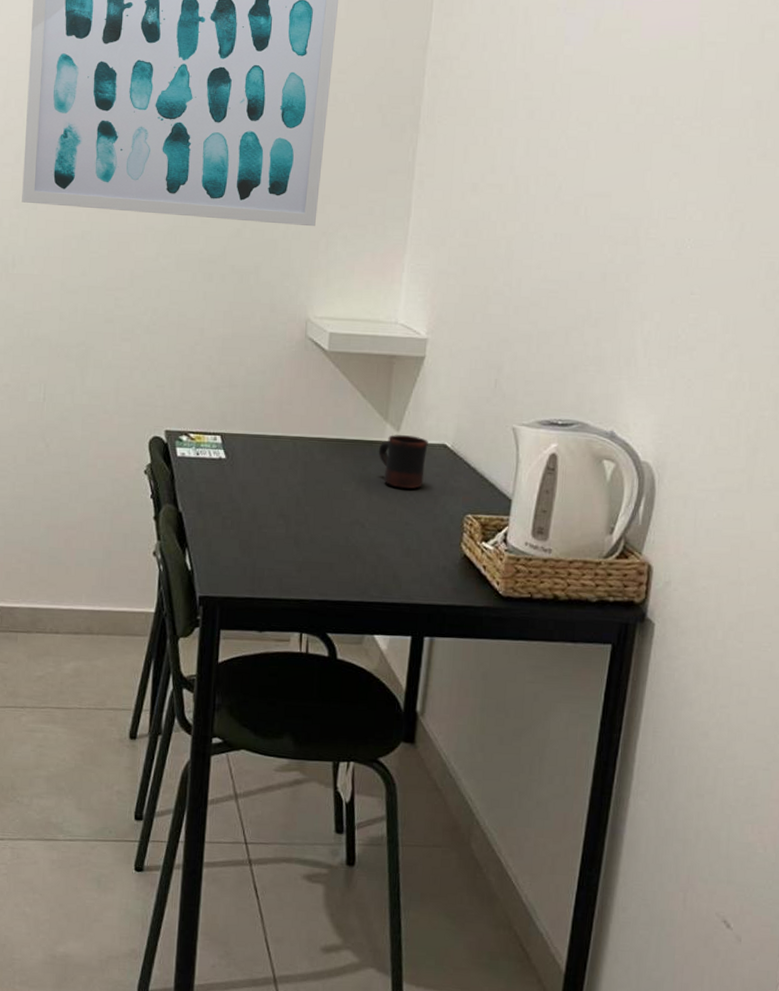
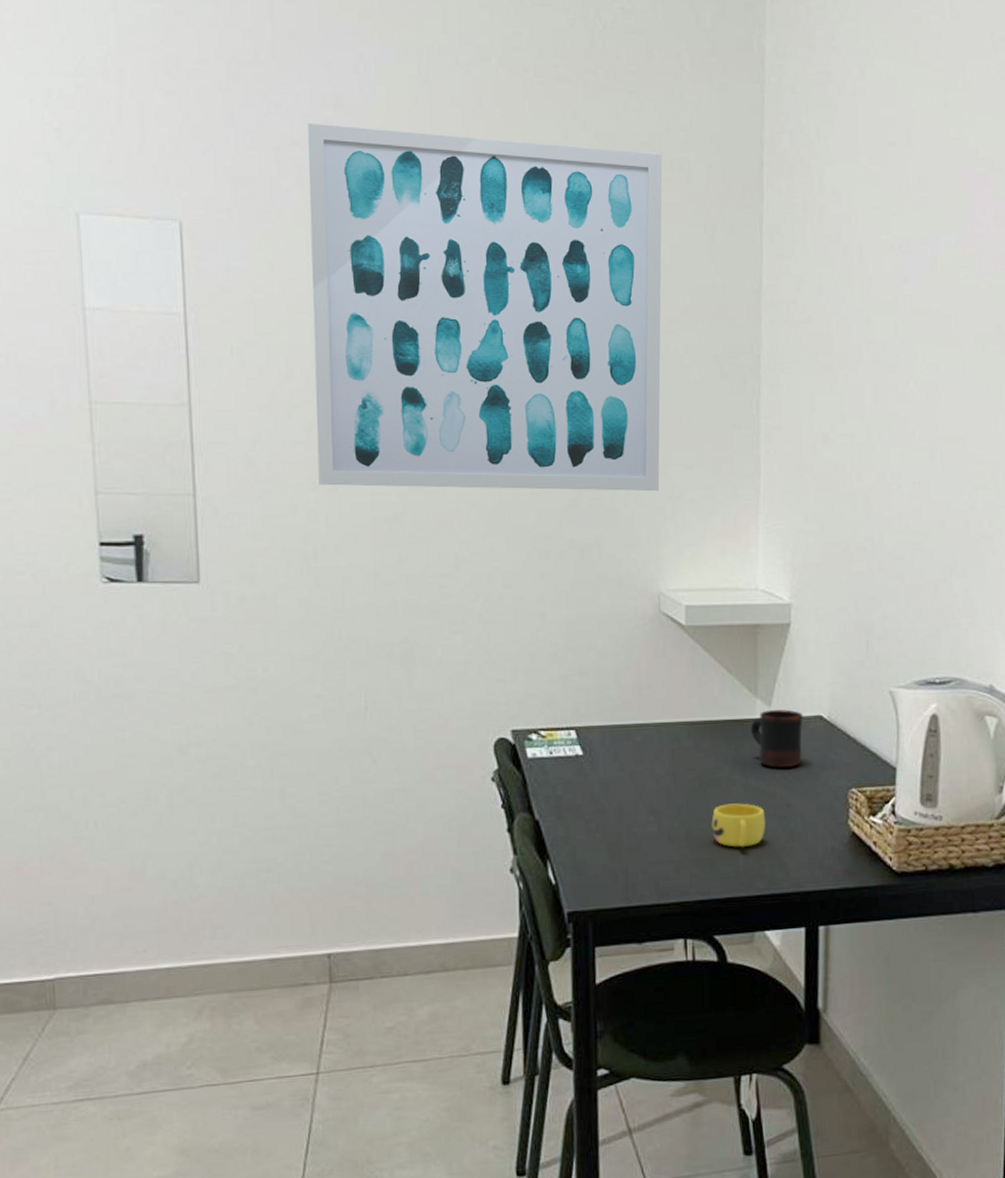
cup: none [334,516,384,558] -> present [711,803,765,848]

